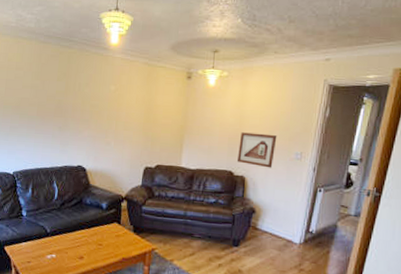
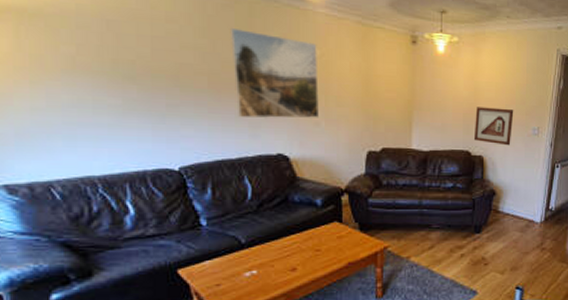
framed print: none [54,71,113,139] -> present [231,27,319,119]

